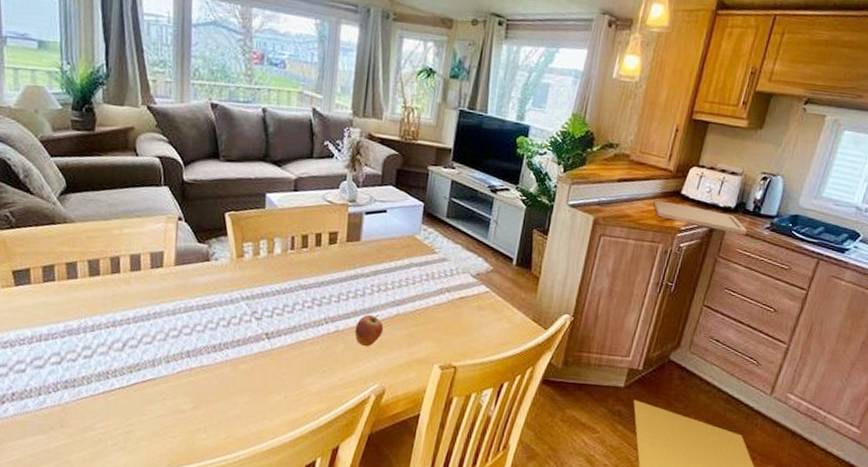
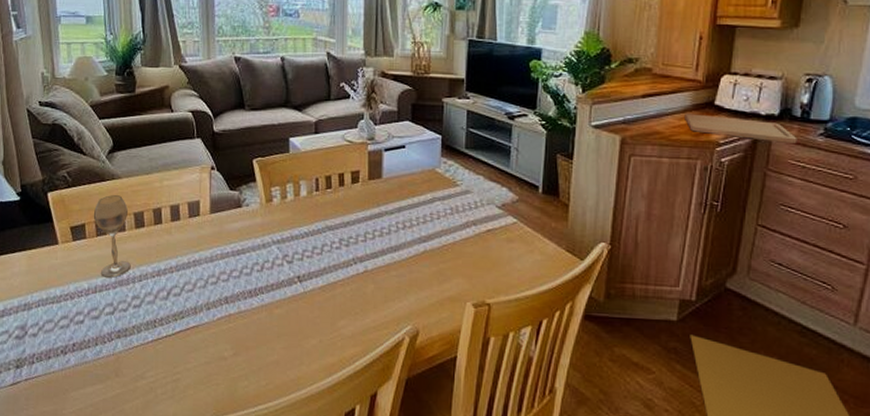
wineglass: none [40,239,83,326] -> present [93,195,131,278]
fruit: present [354,315,384,347] -> none [383,252,412,287]

